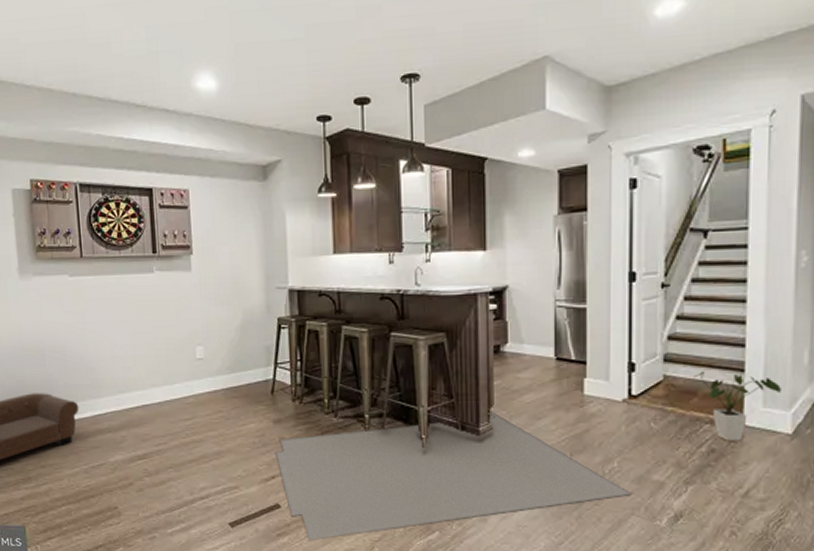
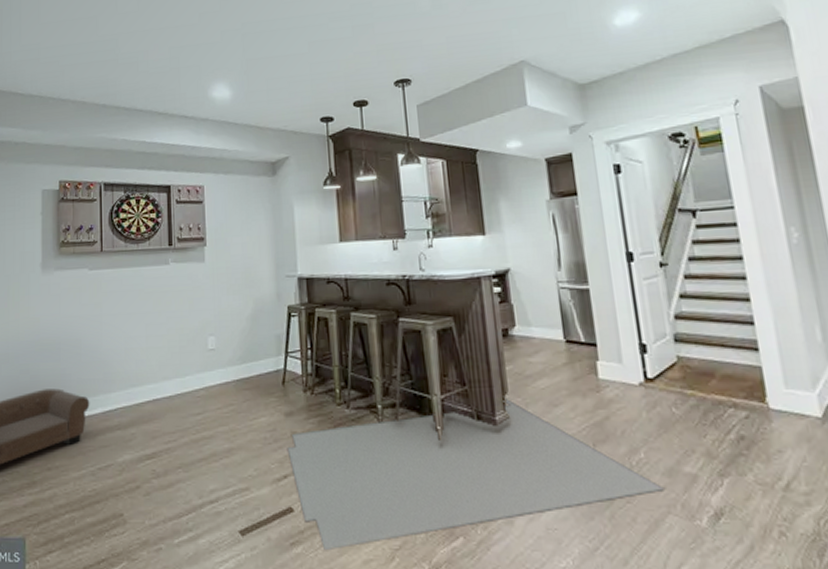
house plant: present [693,370,781,441] -> none [707,350,801,426]

